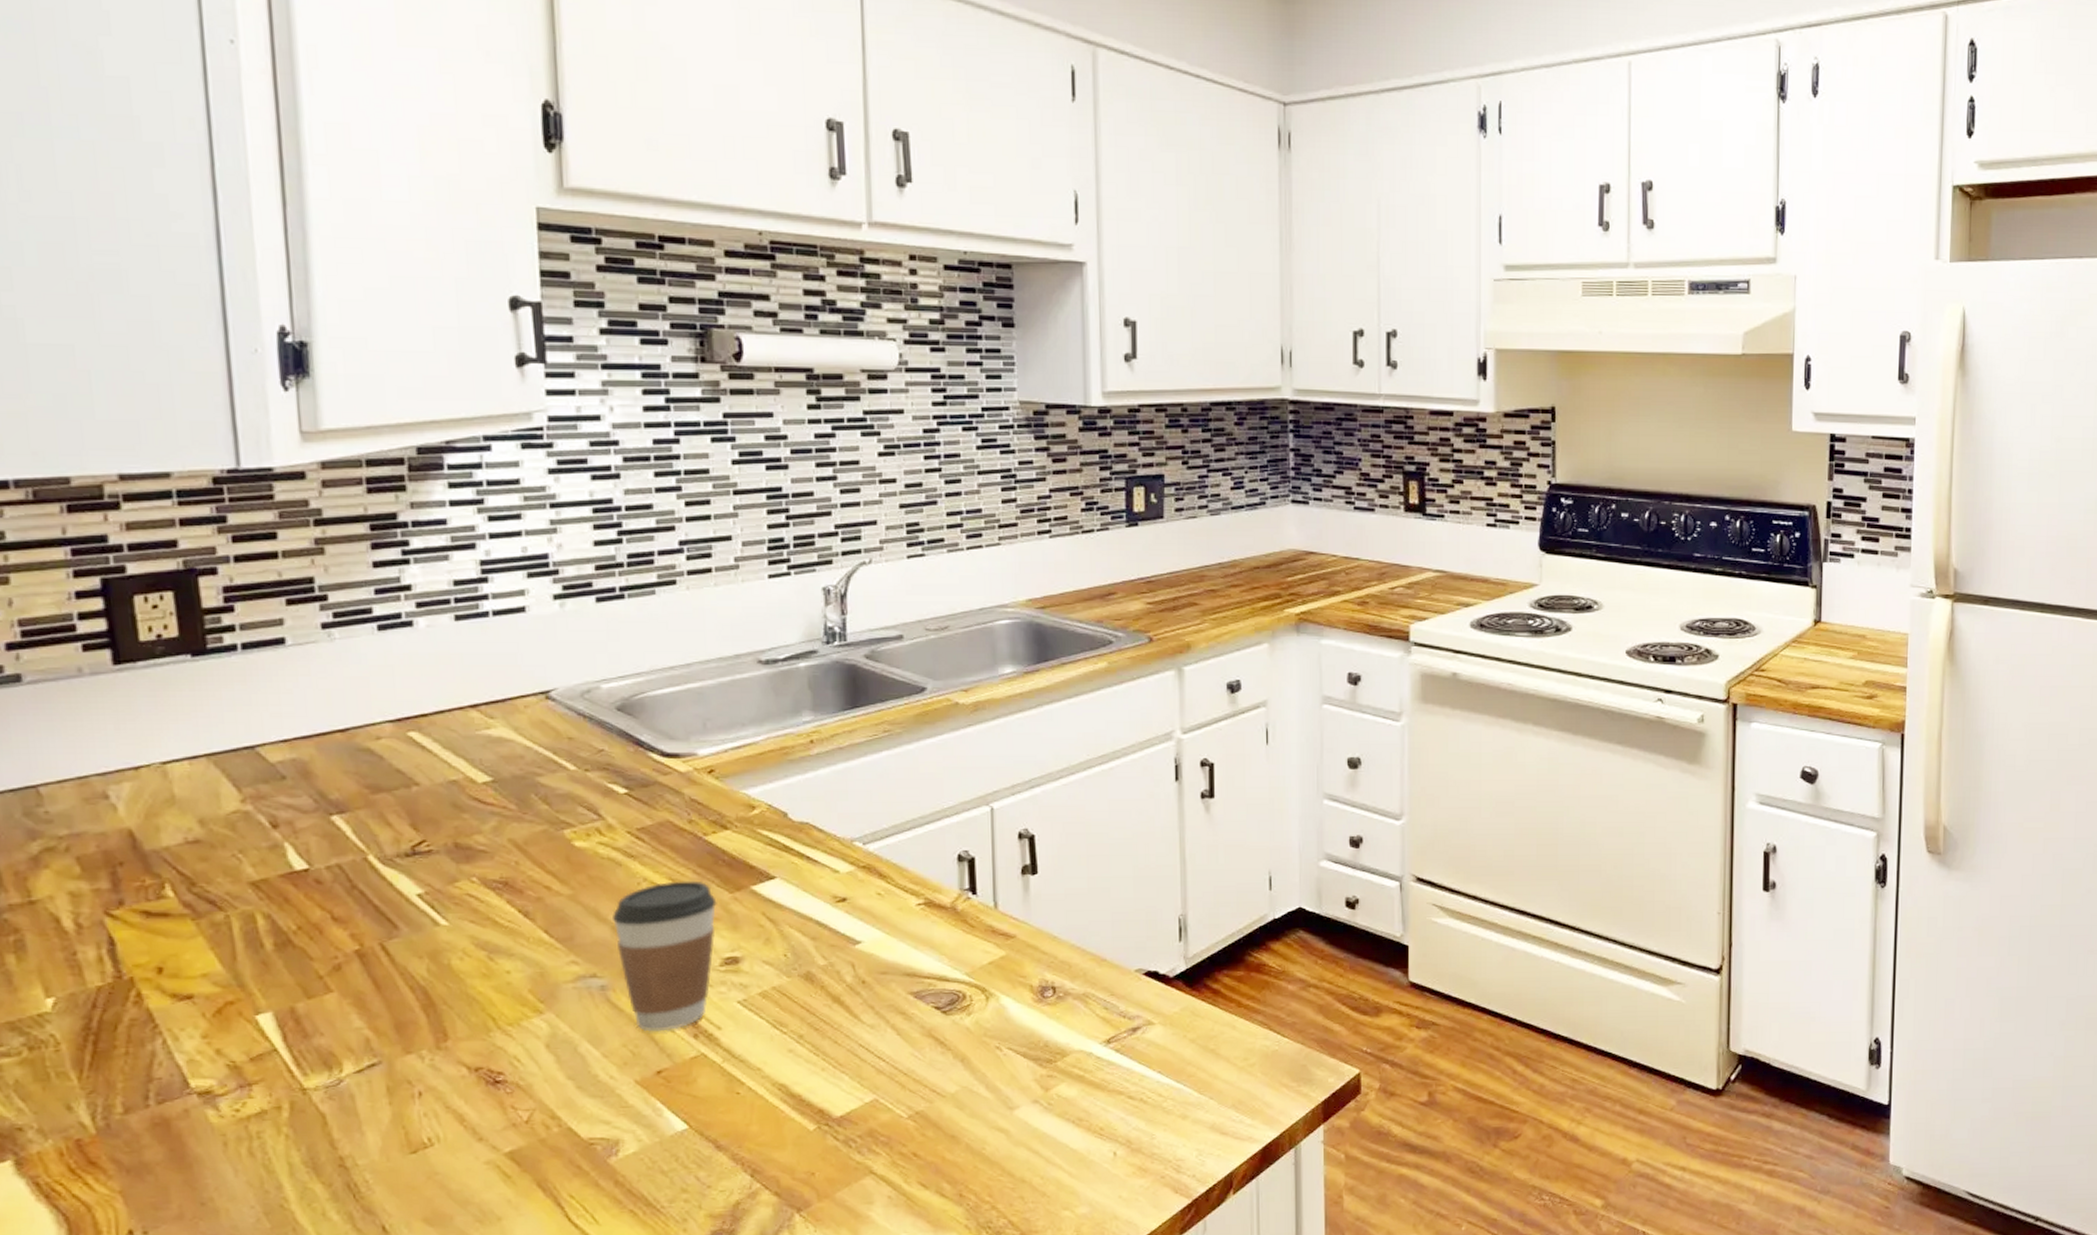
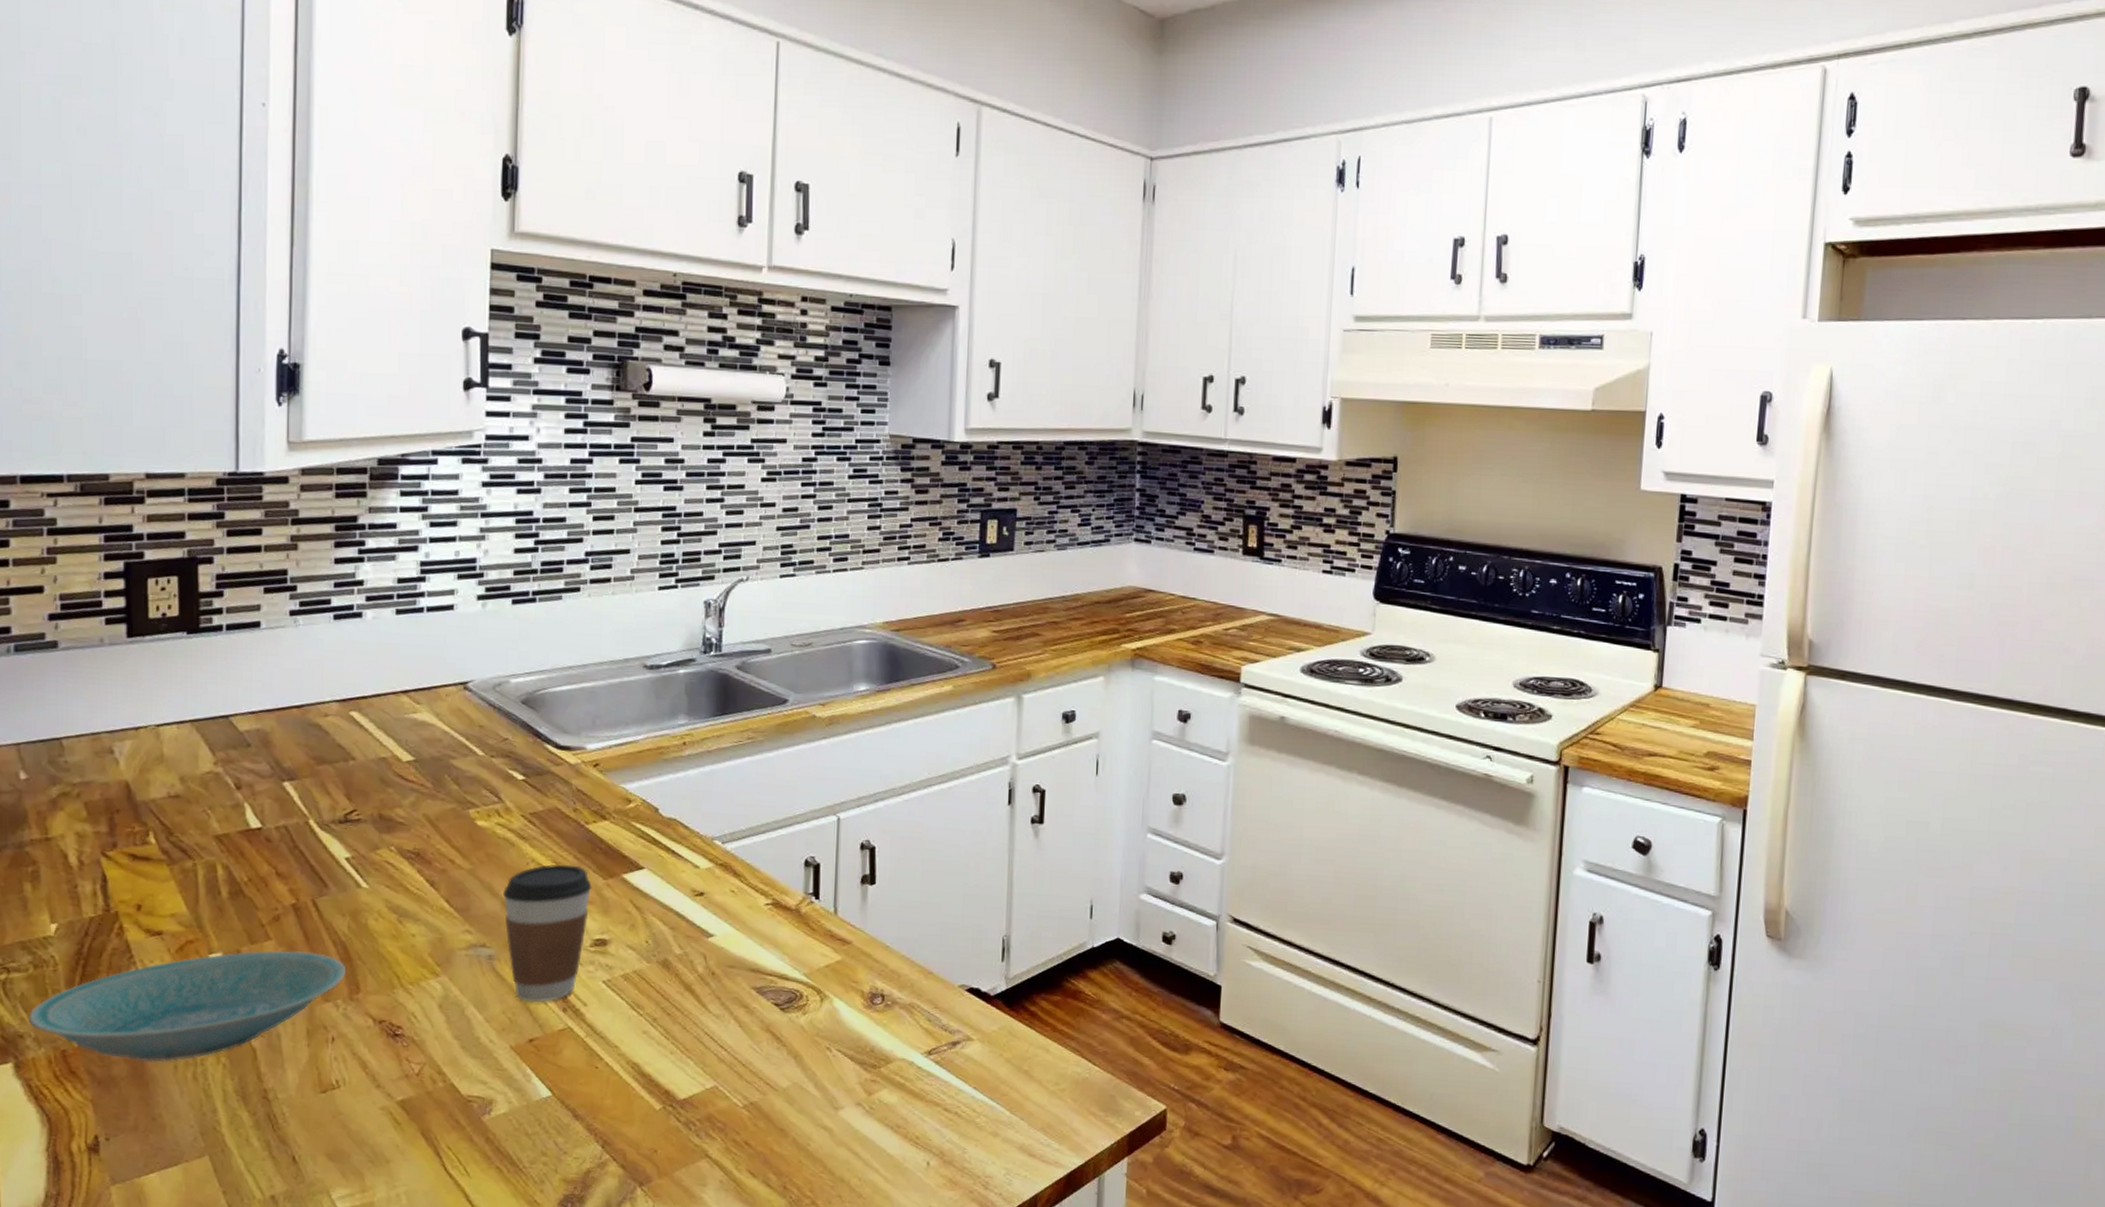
bowl: none [27,1001,429,1143] -> present [28,950,346,1063]

